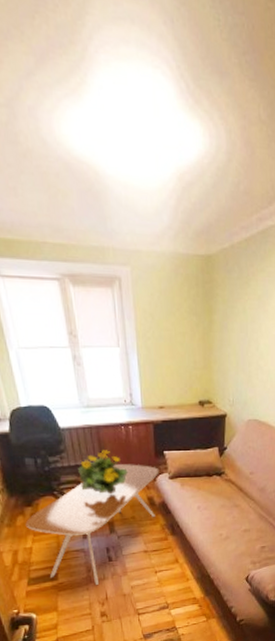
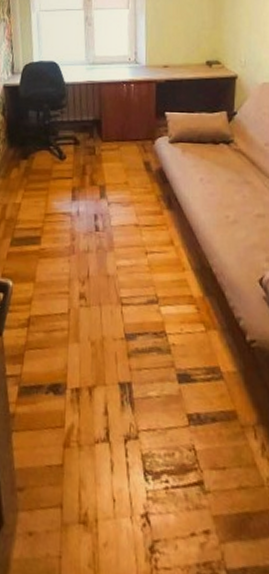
coffee table: present [25,464,159,586] -> none [18,123,159,259]
flowering plant: present [78,450,128,495] -> none [76,107,125,155]

